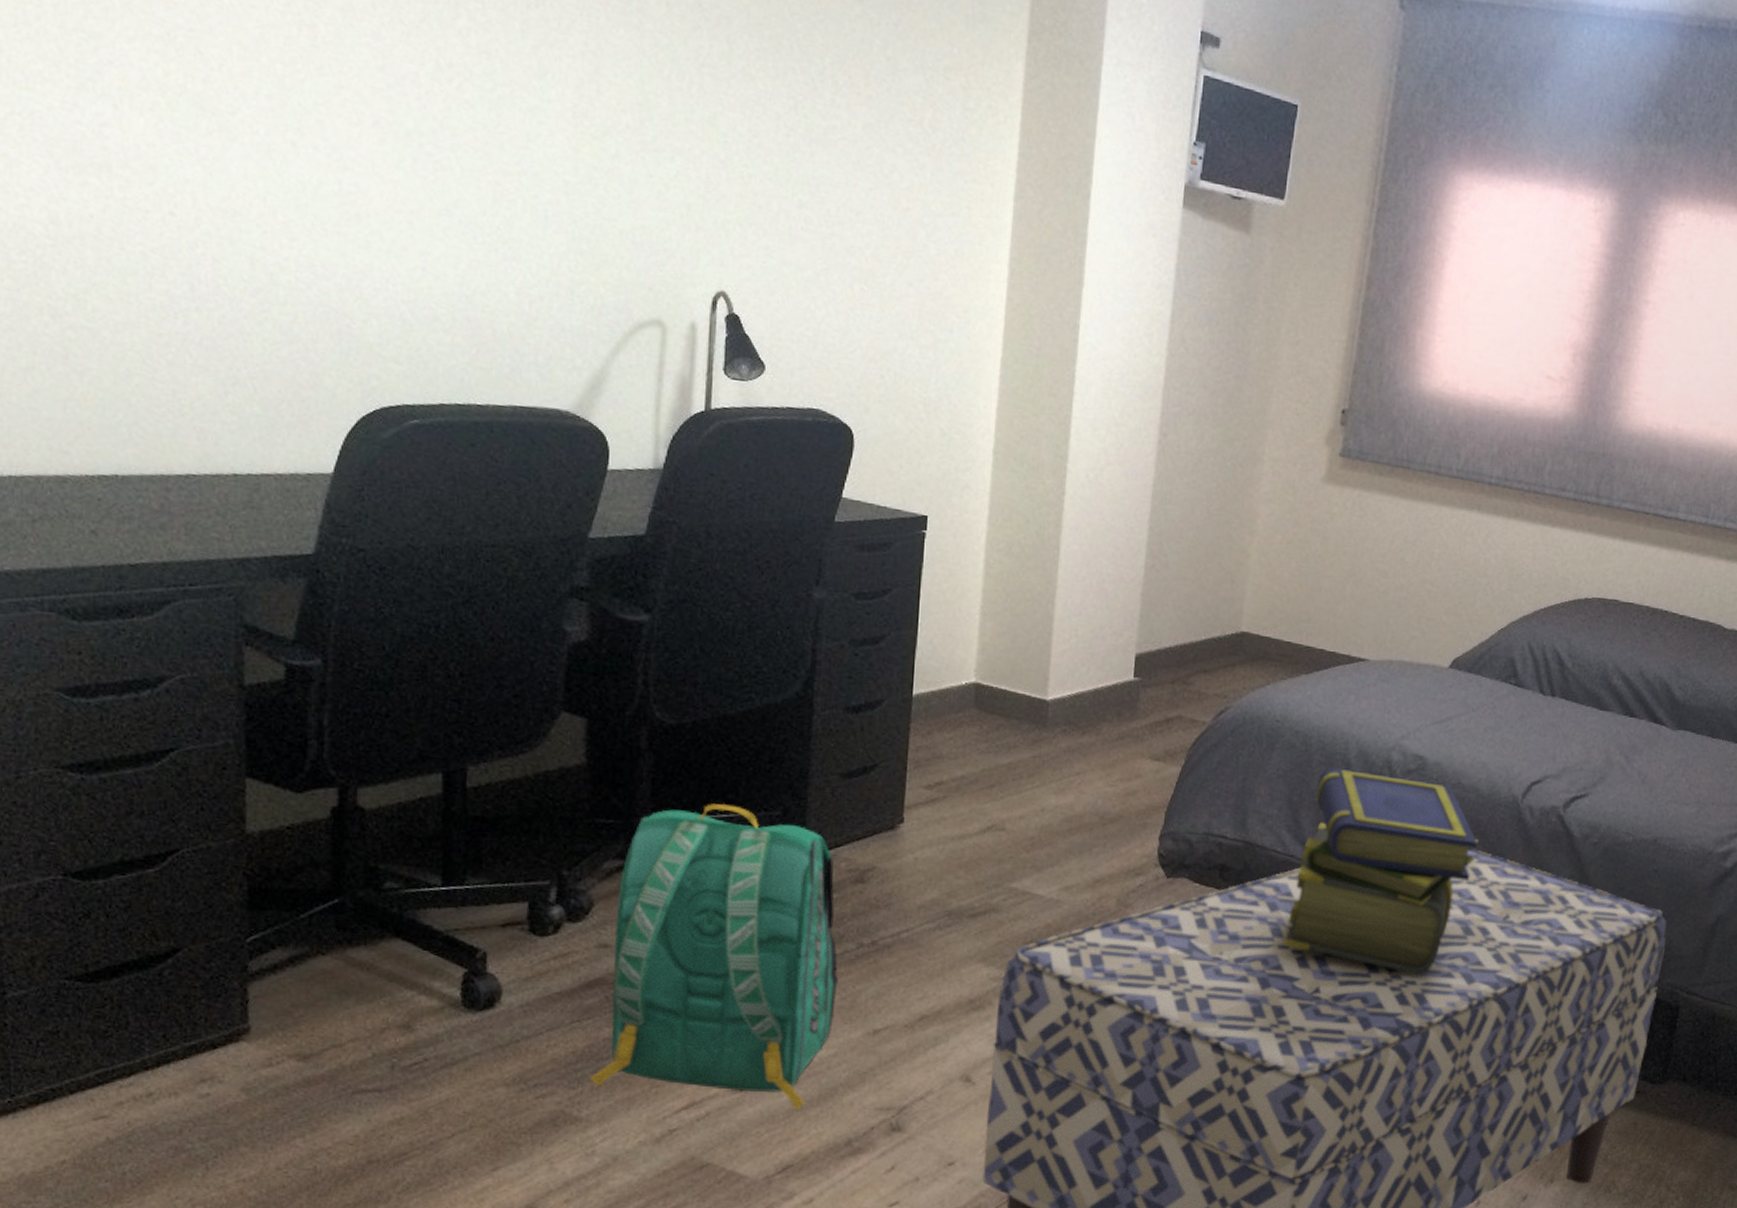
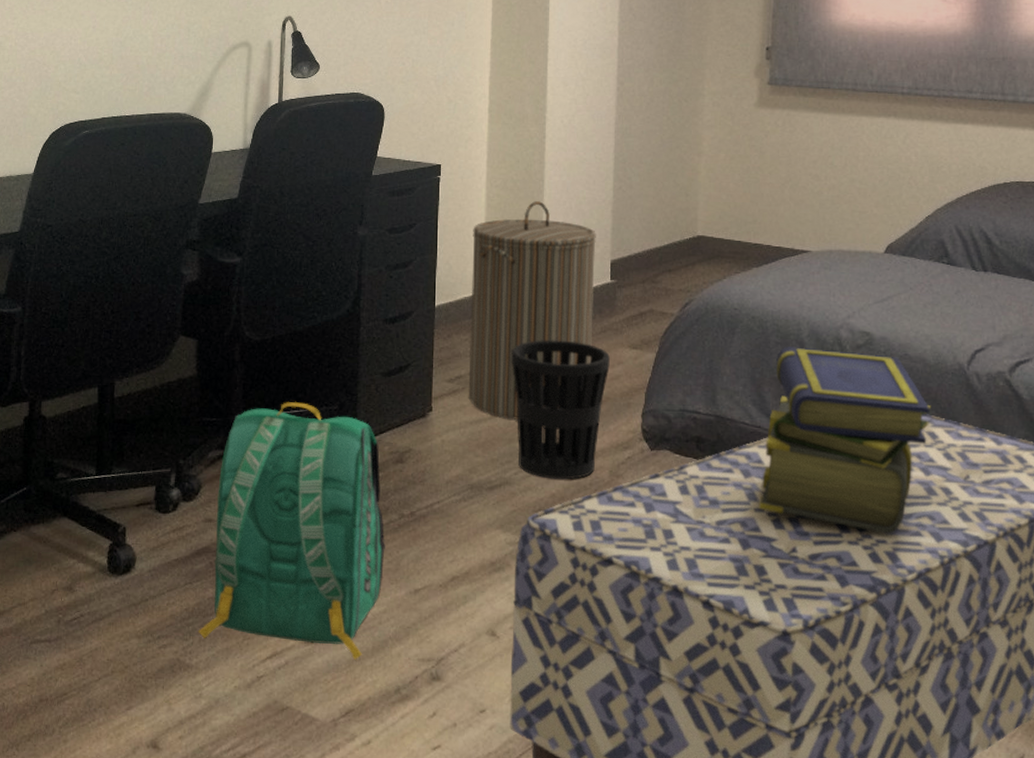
laundry hamper: none [950,573,1120,837] -> present [468,201,596,420]
wastebasket: none [1006,744,1127,908] -> present [511,340,610,480]

